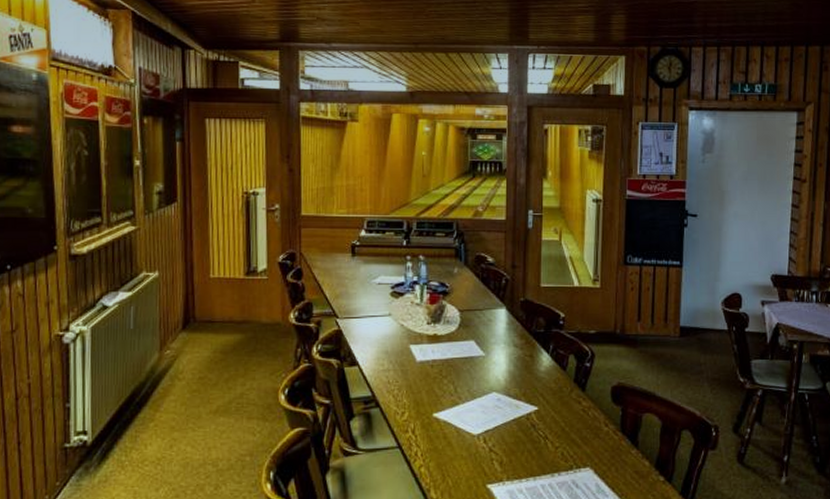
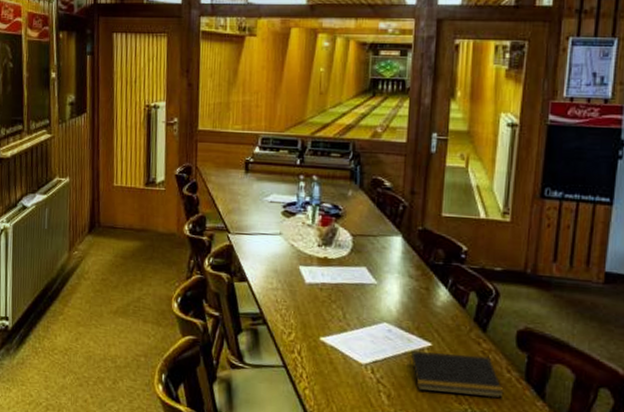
notepad: none [517,414,603,454] -> present [408,351,504,399]

